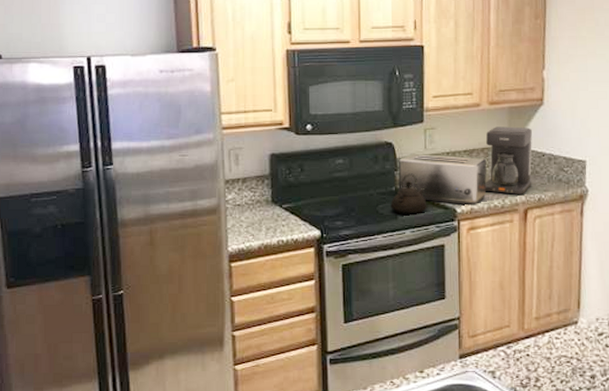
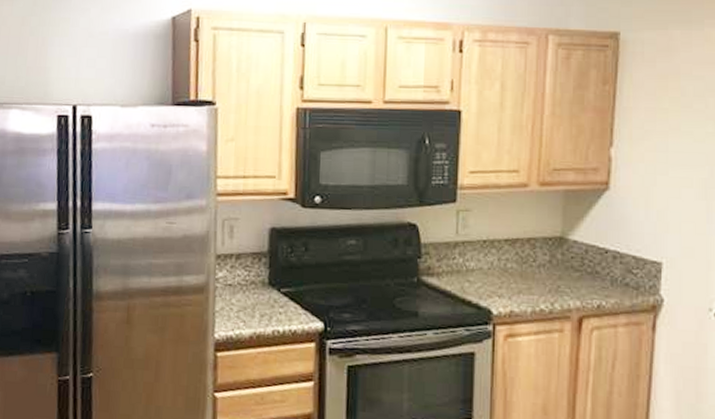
teakettle: present [390,173,427,216] -> none [410,262,456,314]
toaster: present [398,153,487,206] -> none [421,238,534,308]
coffee maker: present [484,126,532,194] -> none [528,213,593,299]

